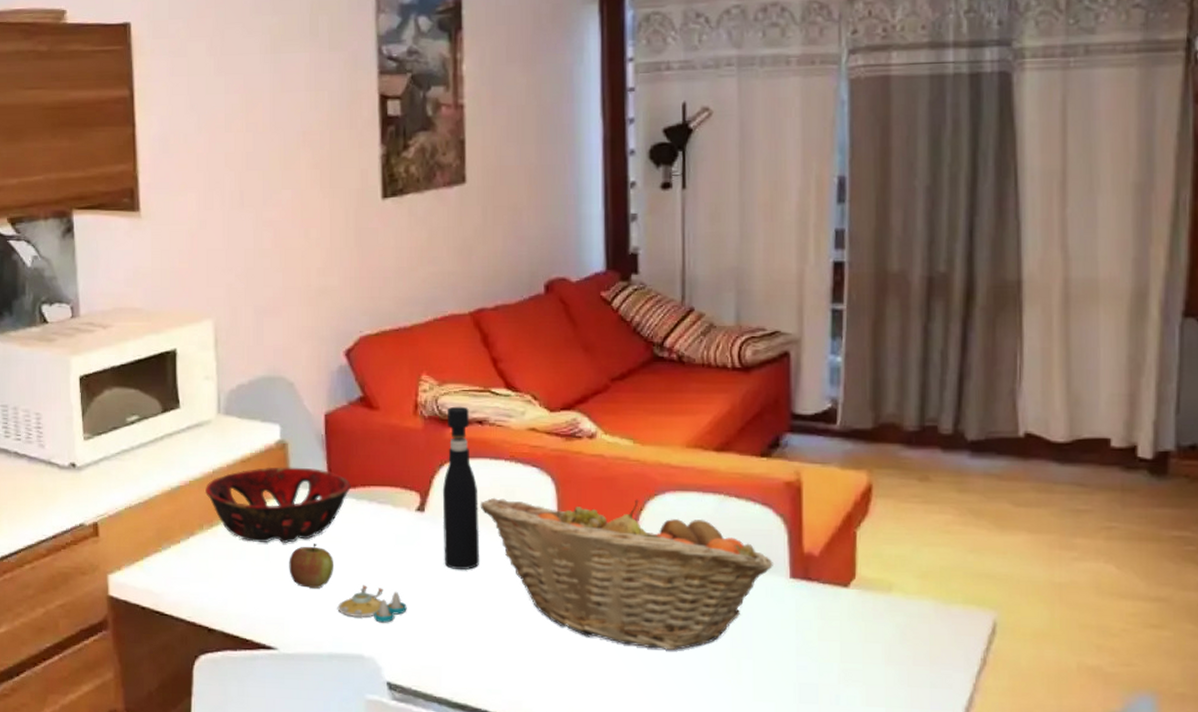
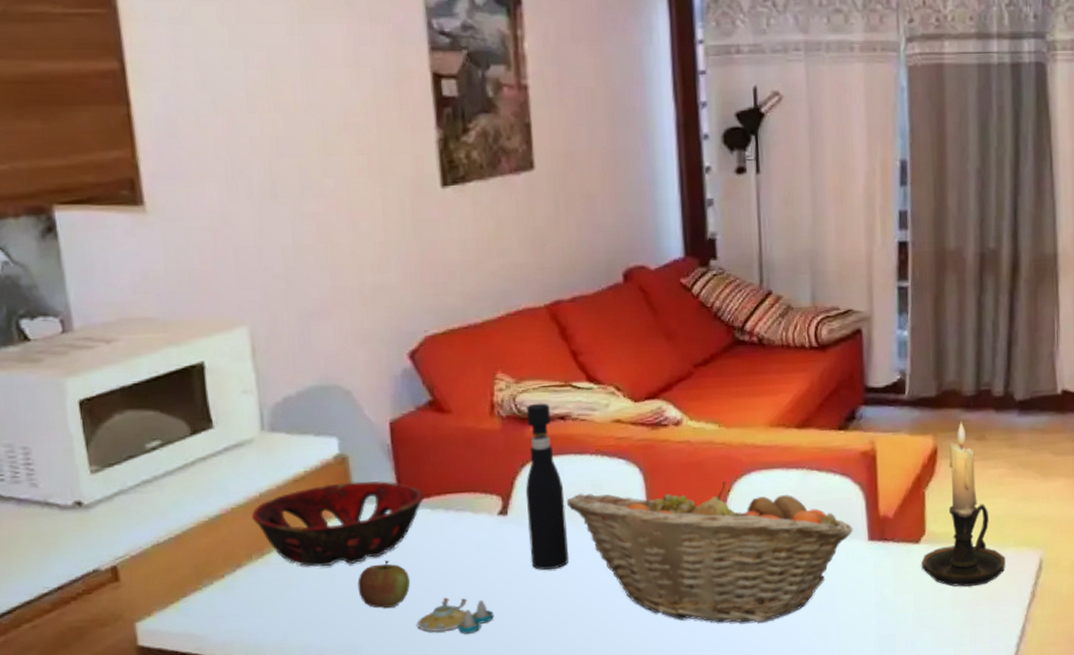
candle holder: none [850,458,952,642] -> present [922,421,1006,587]

